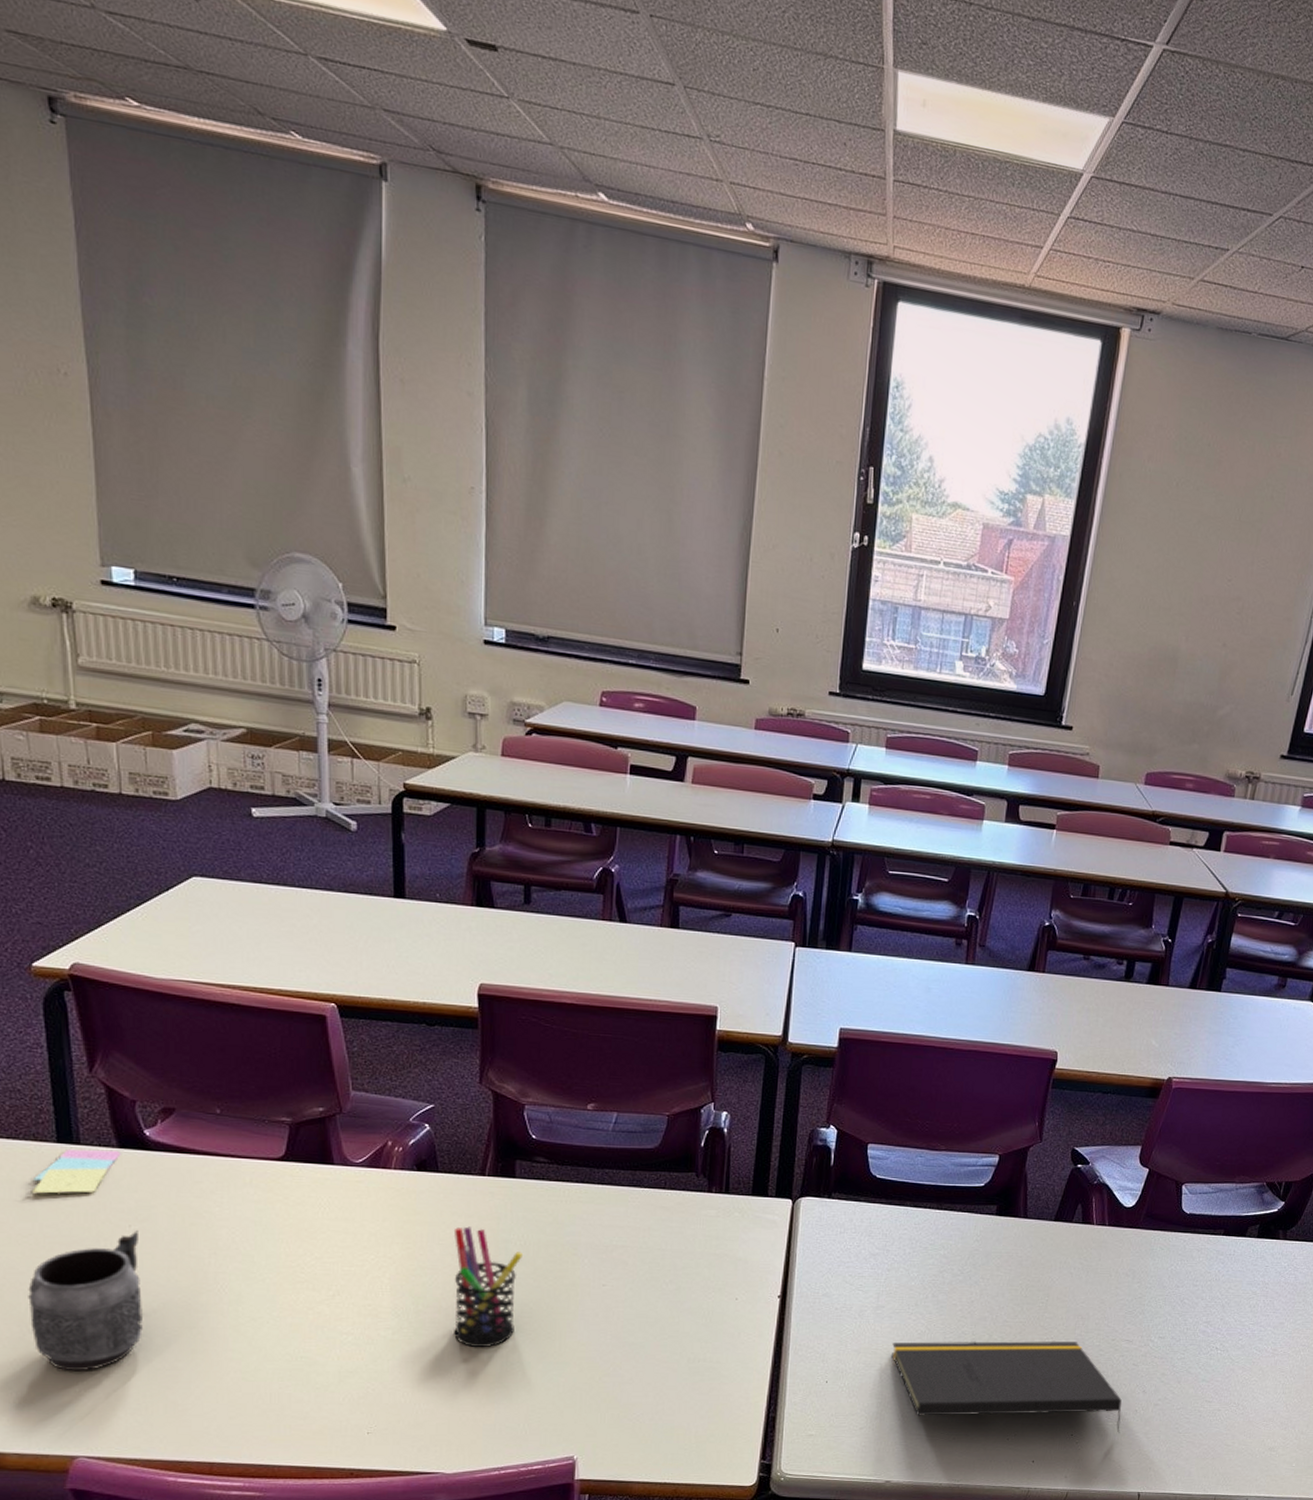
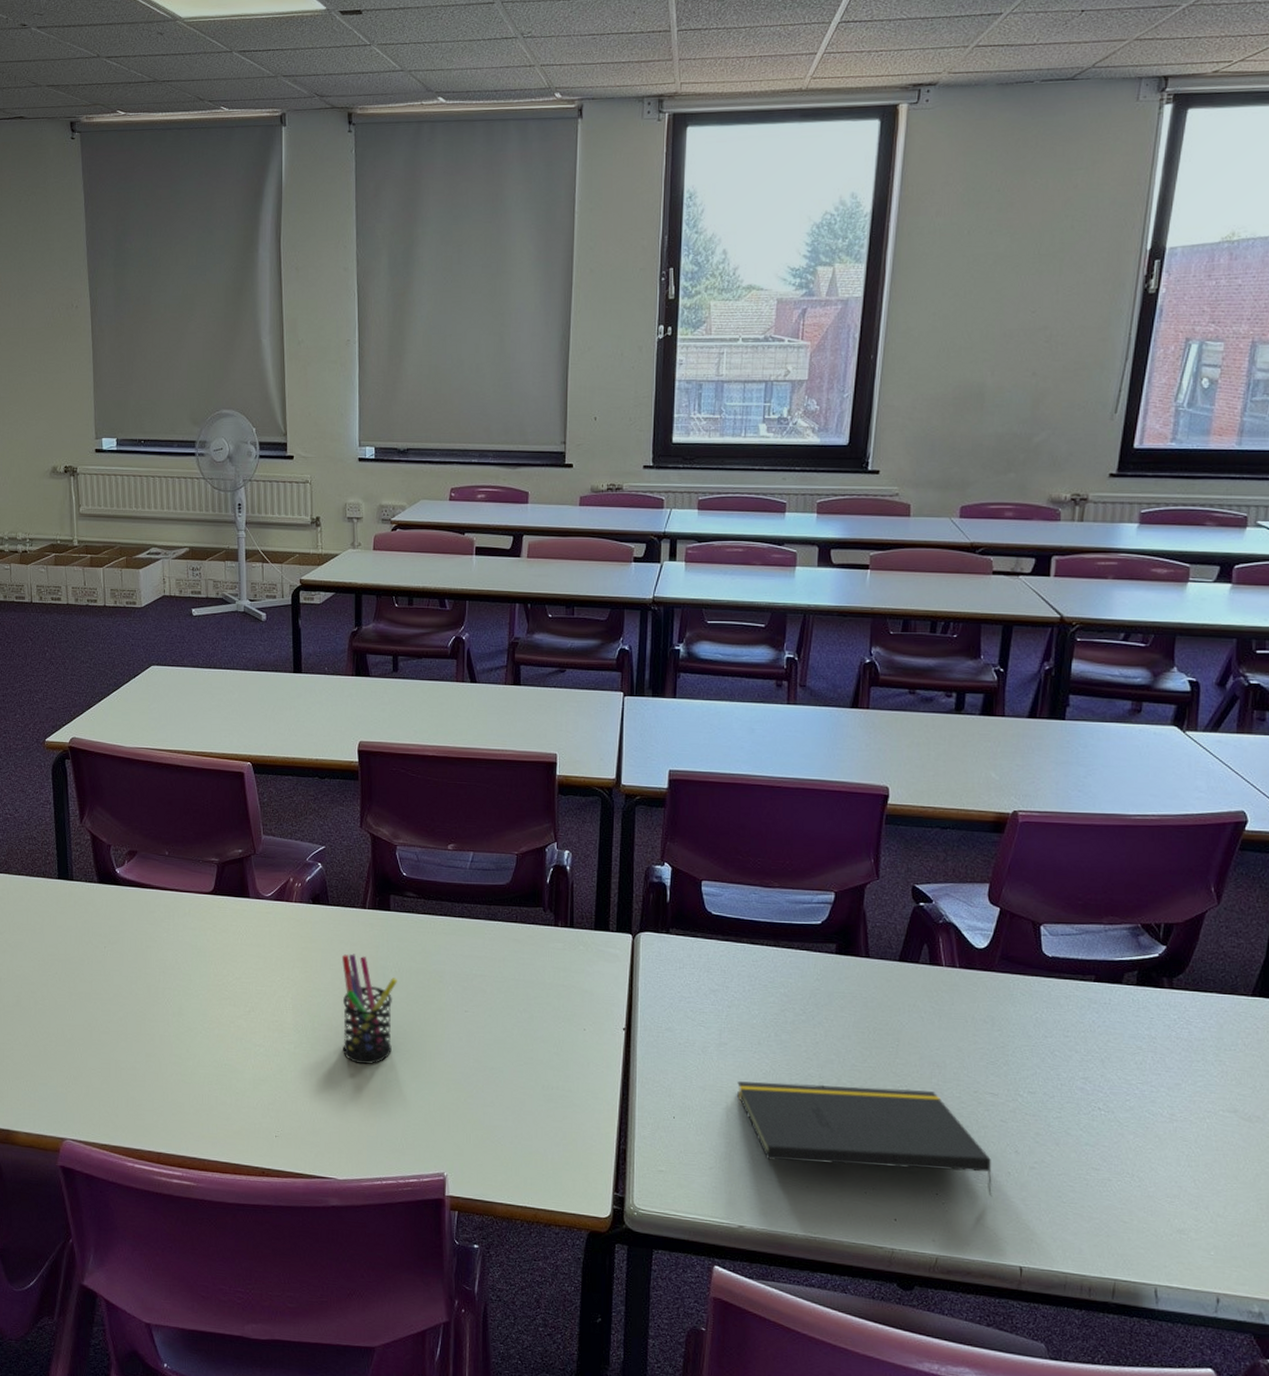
mug: present [28,1231,143,1372] -> none [36,951,112,1067]
sticky notes: present [32,1149,121,1194] -> none [41,884,100,920]

